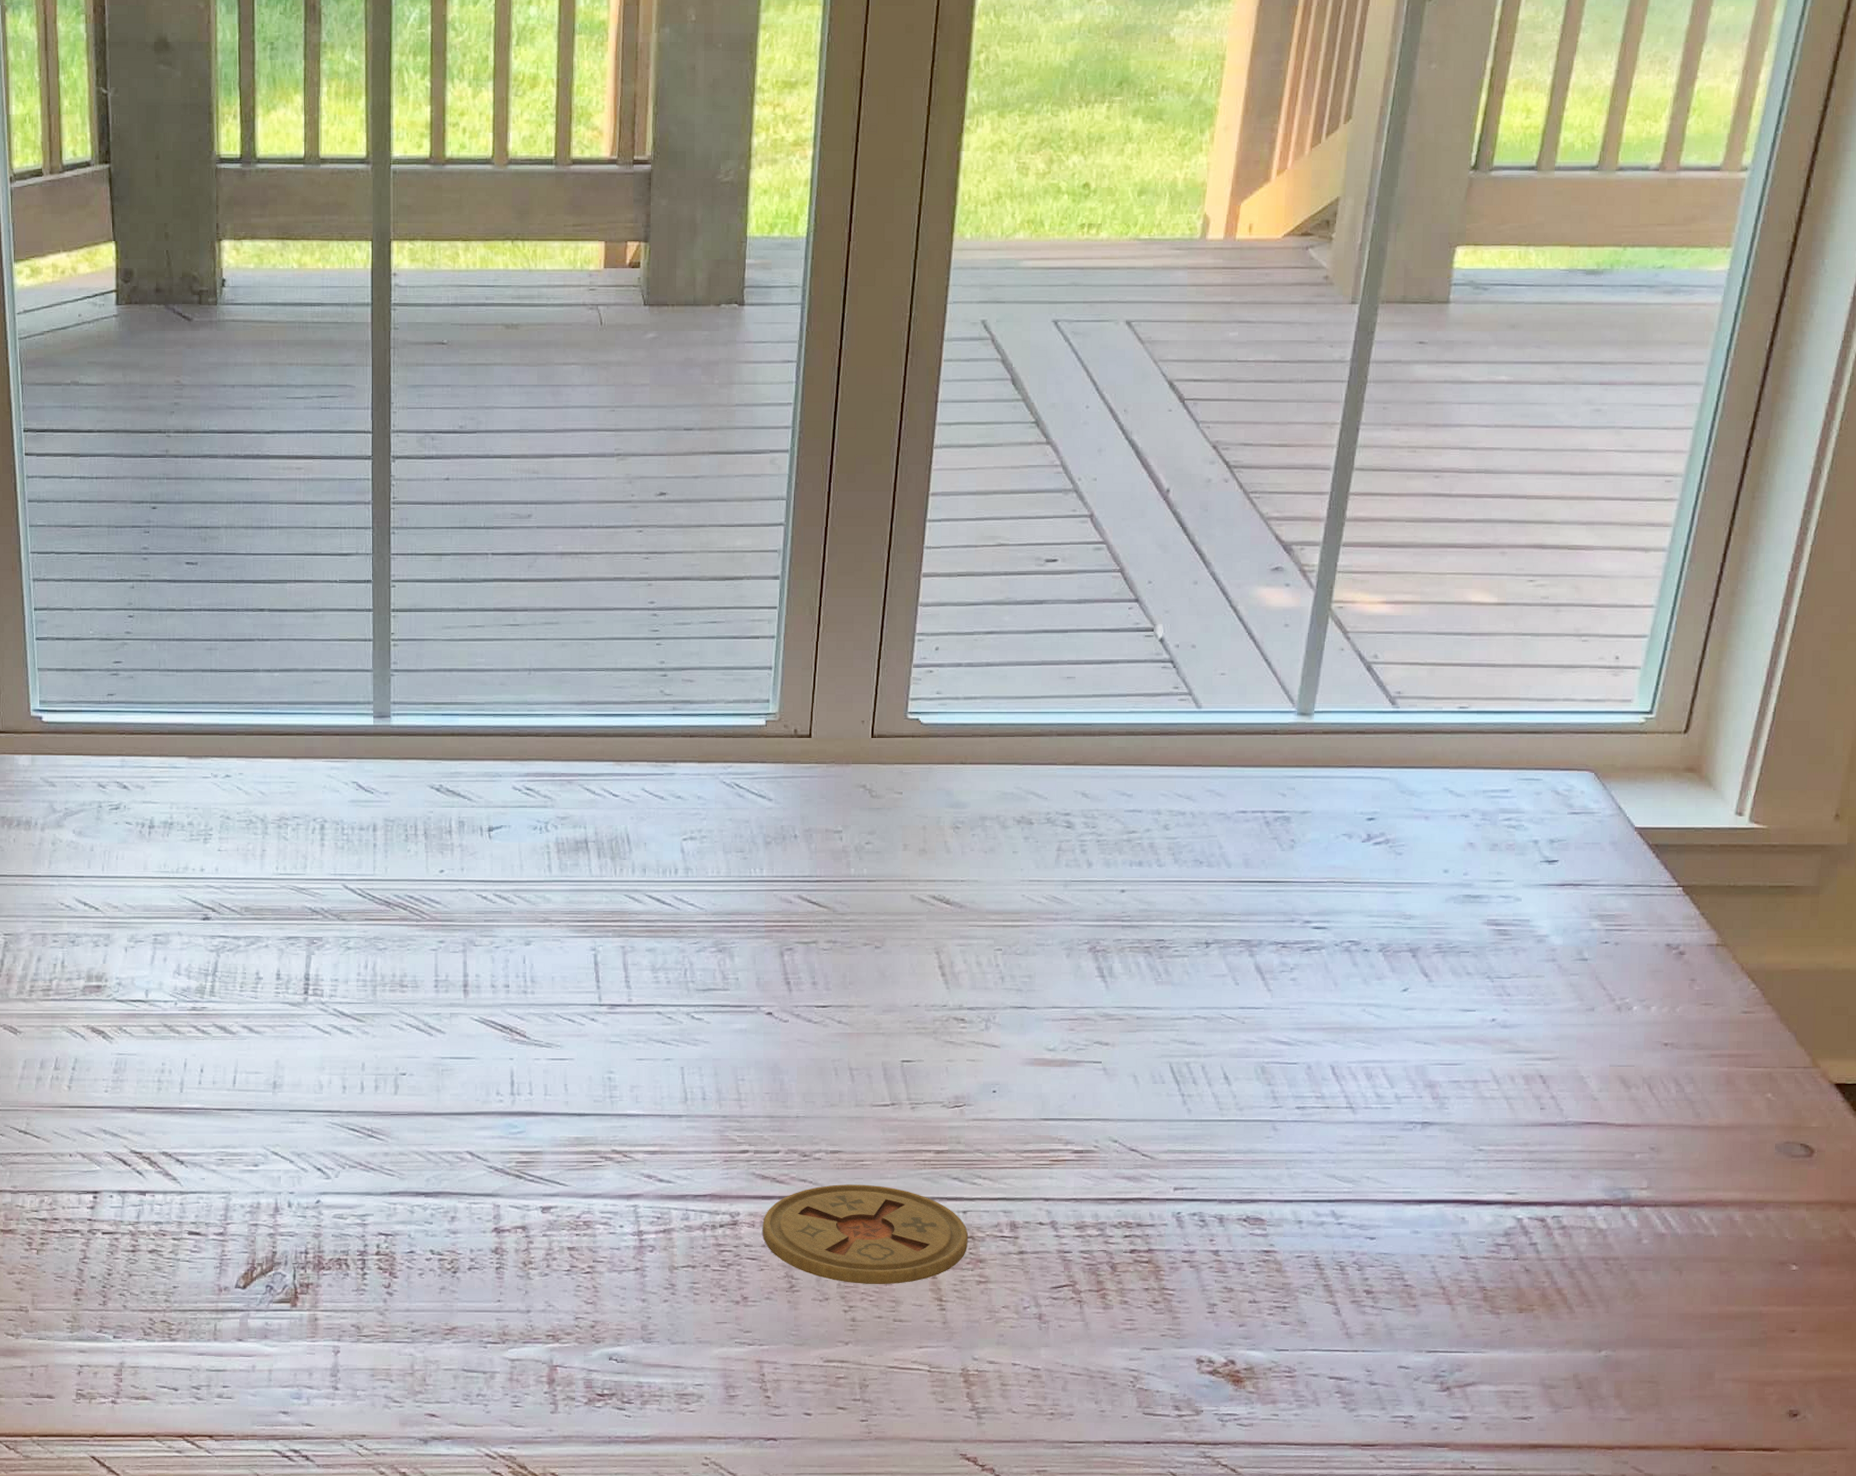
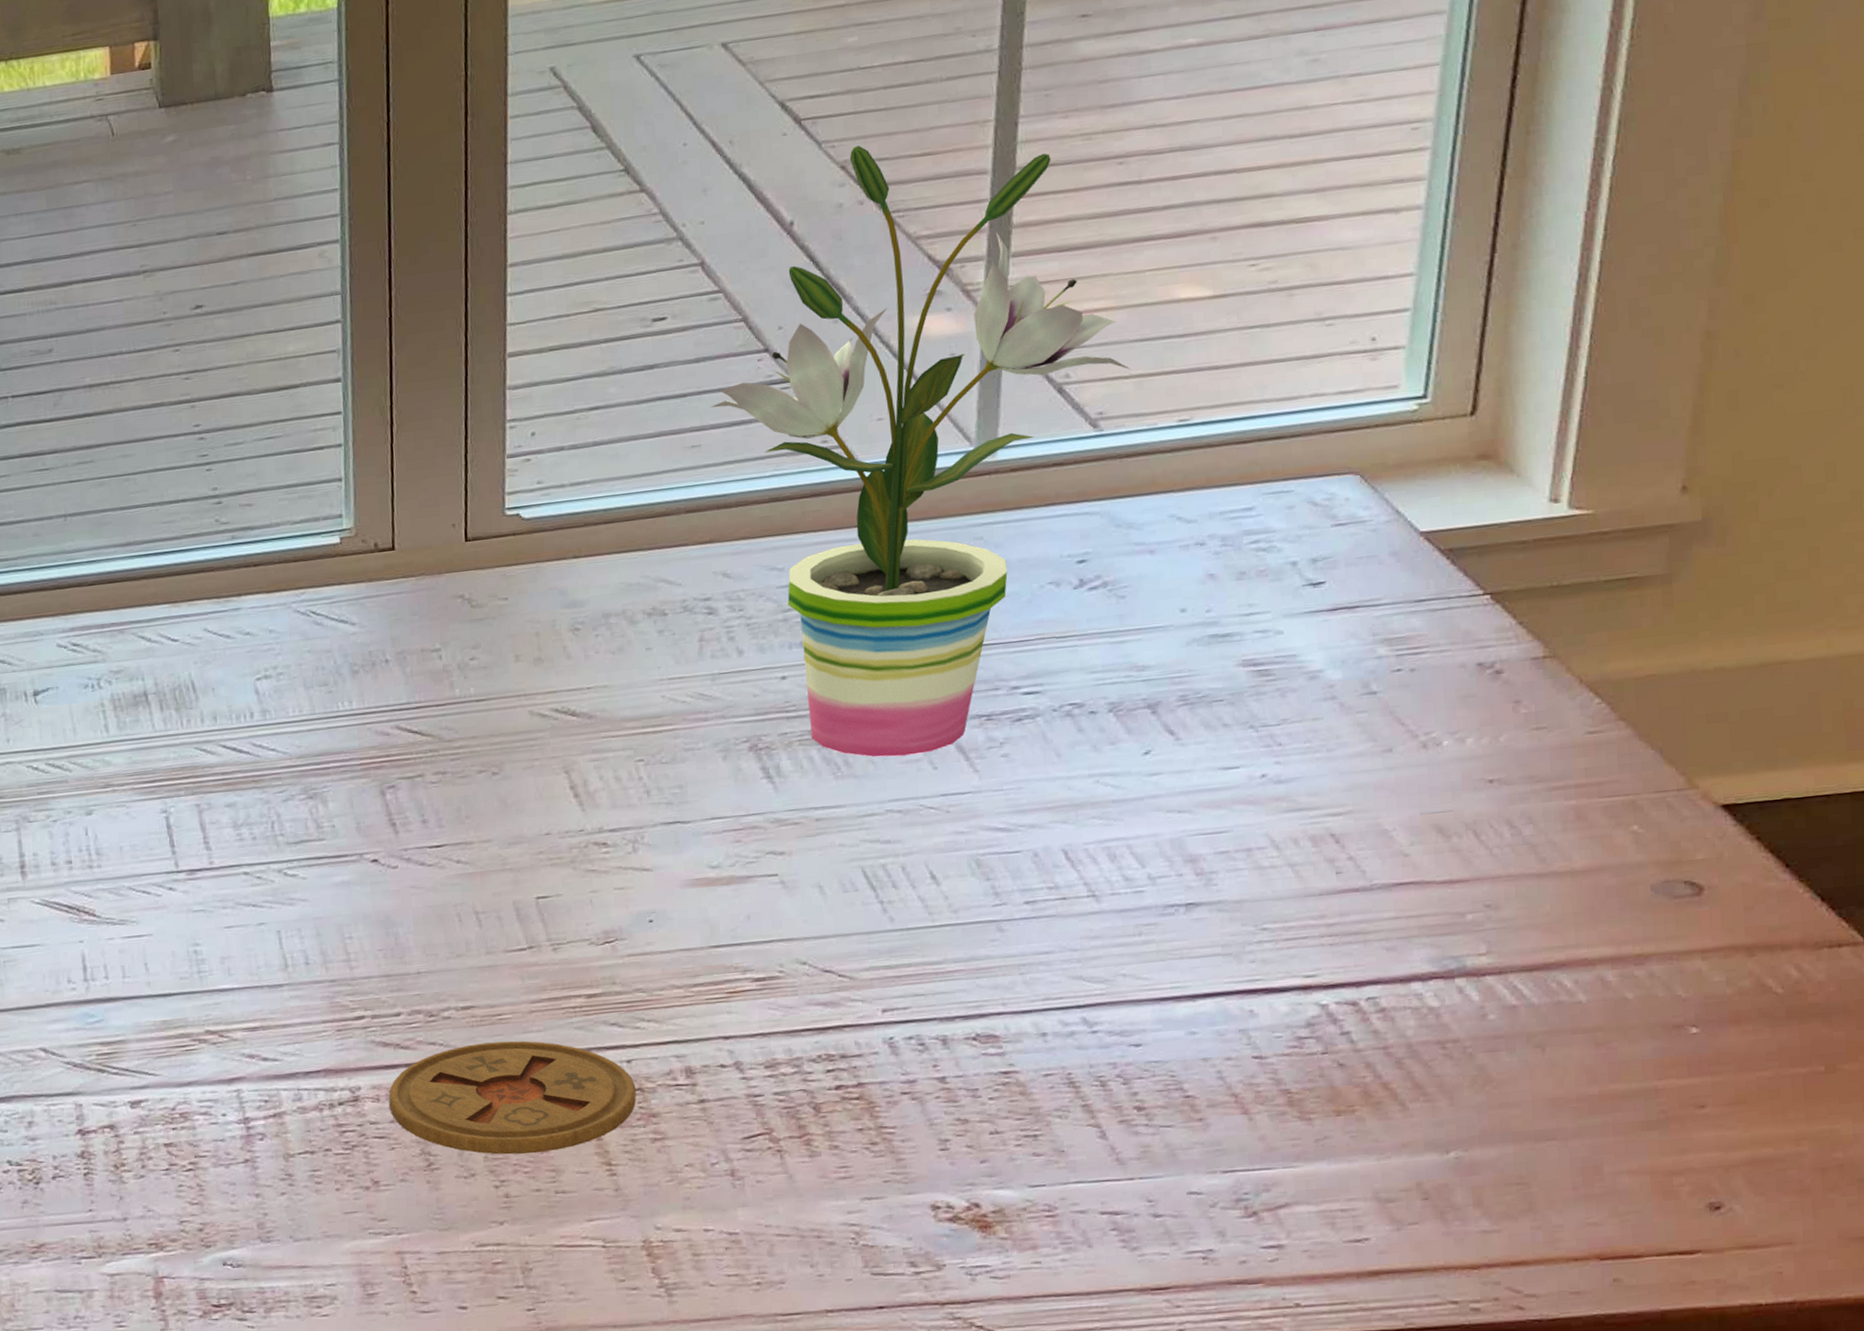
potted plant: none [1086,429,1427,970] -> present [710,145,1132,757]

